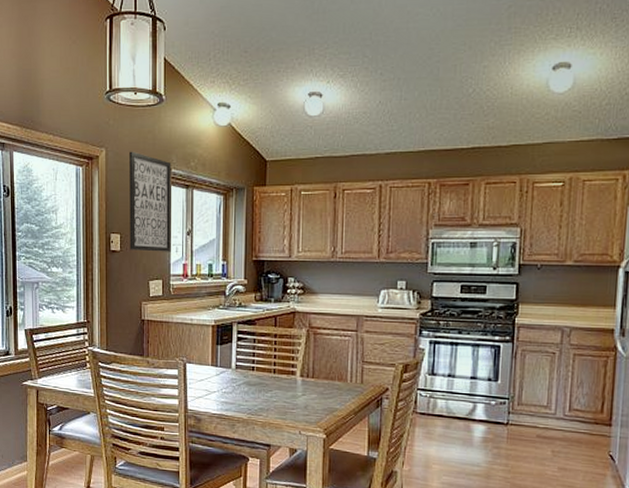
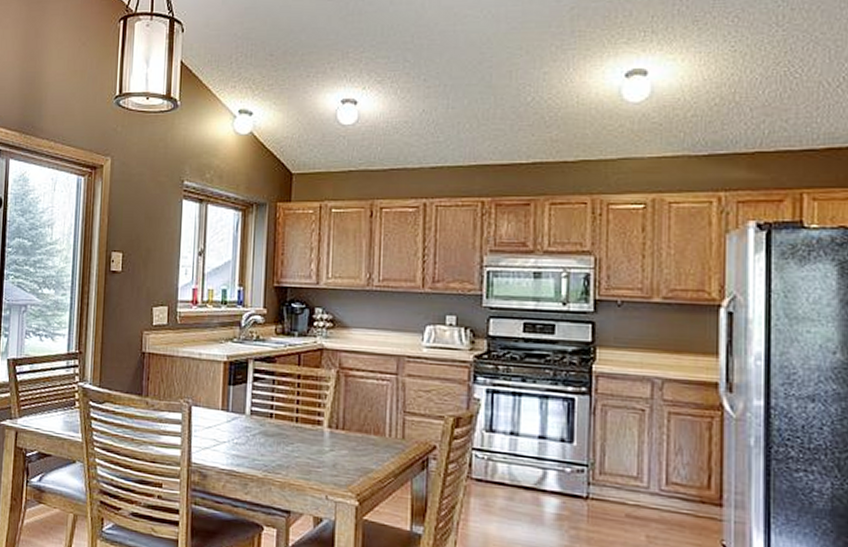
wall art: present [129,151,171,252] -> none [132,160,184,275]

